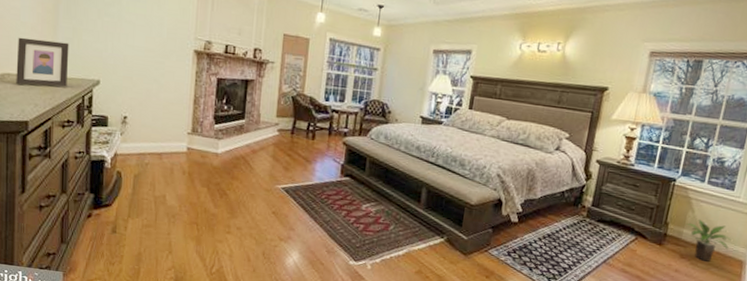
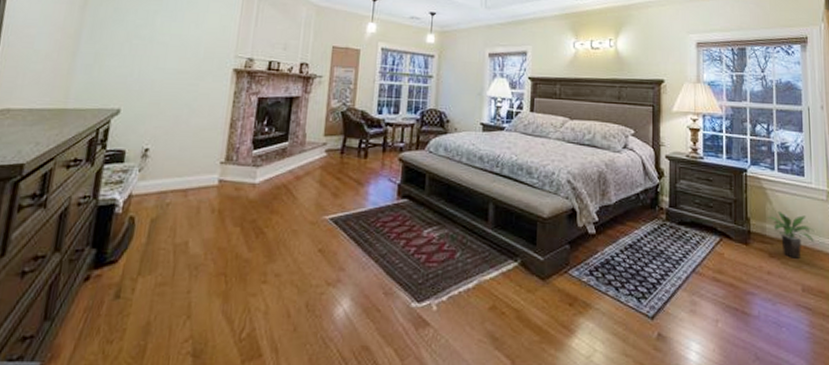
picture frame: present [16,37,69,87] -> none [16,66,89,122]

